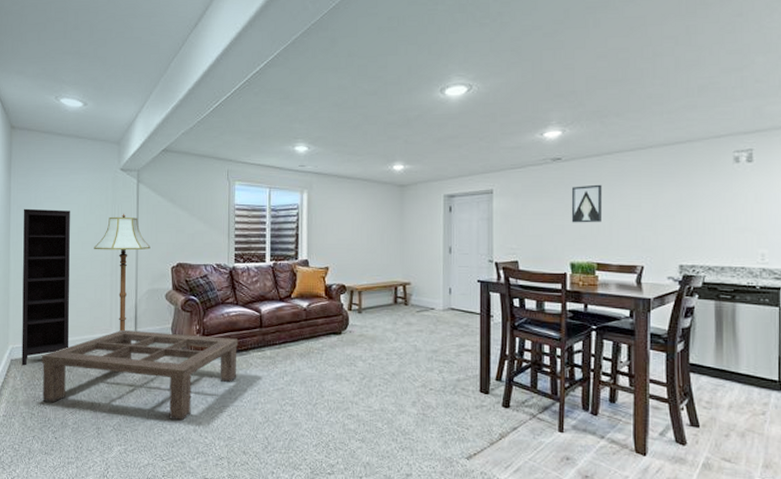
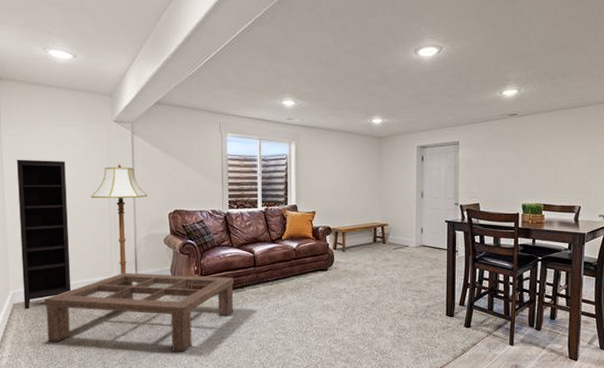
wall art: present [571,184,603,223] -> none [524,137,550,170]

